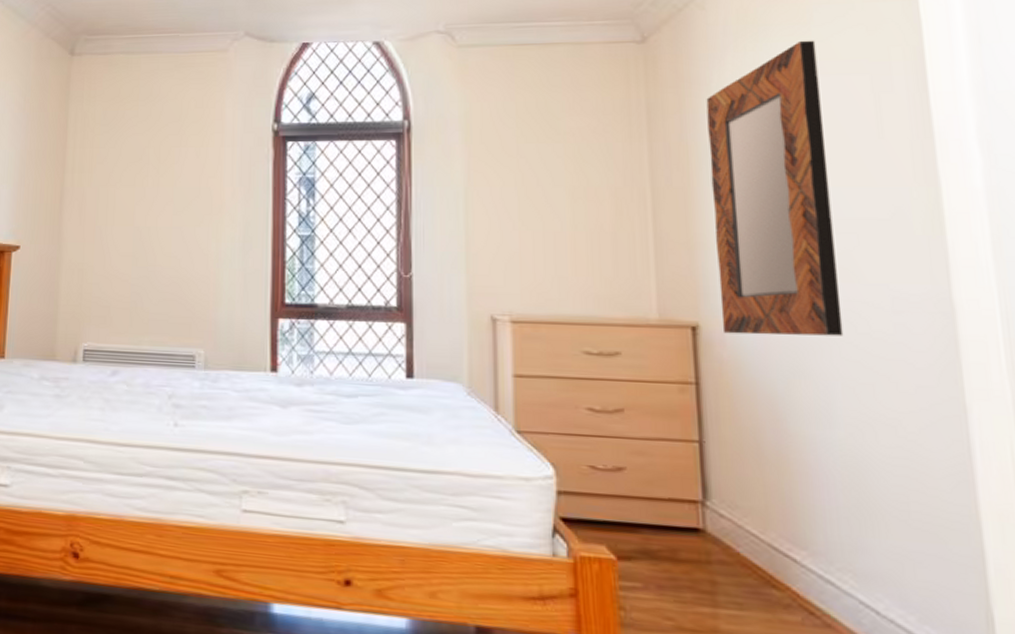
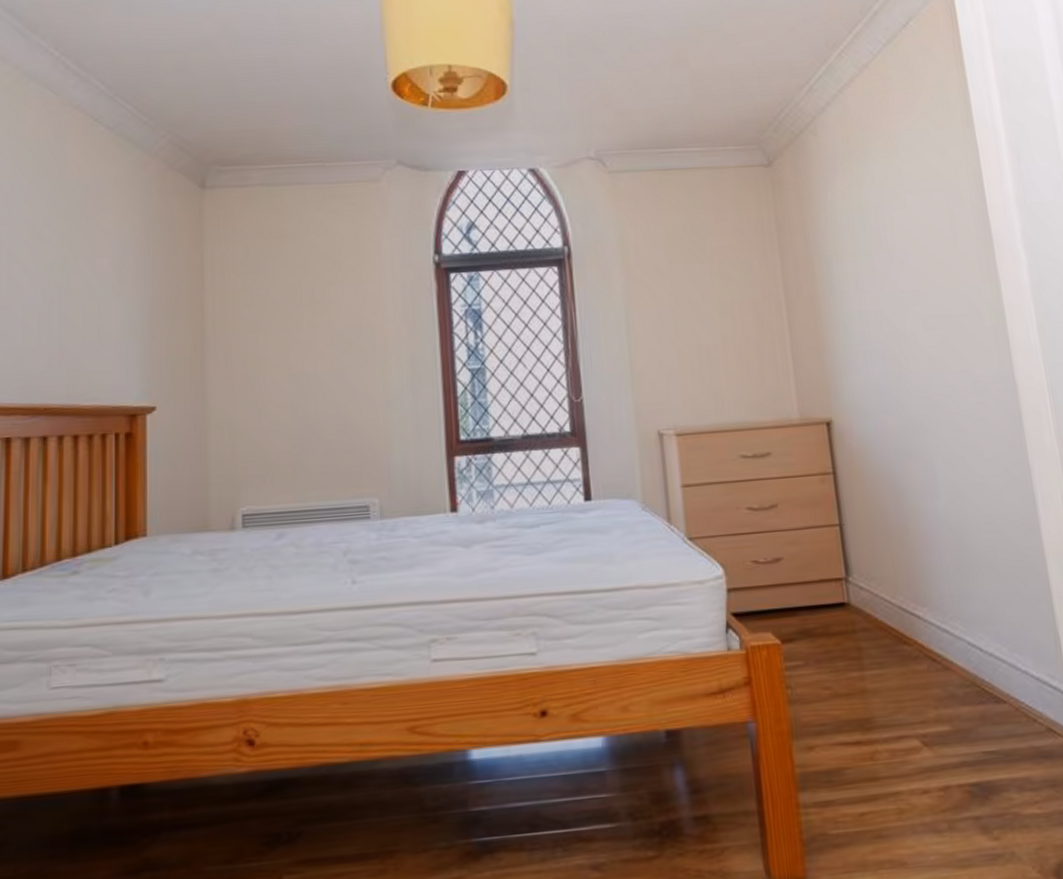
home mirror: present [706,40,844,336] -> none [823,162,941,426]

